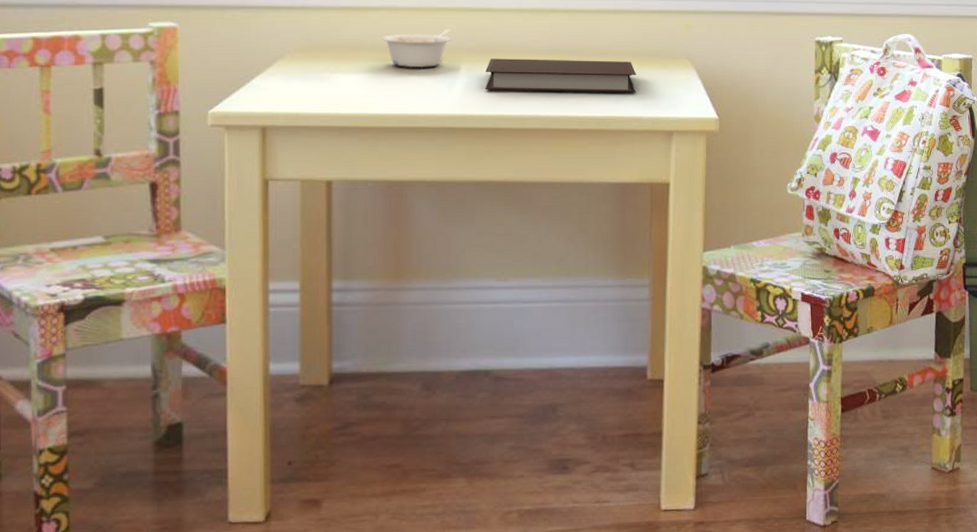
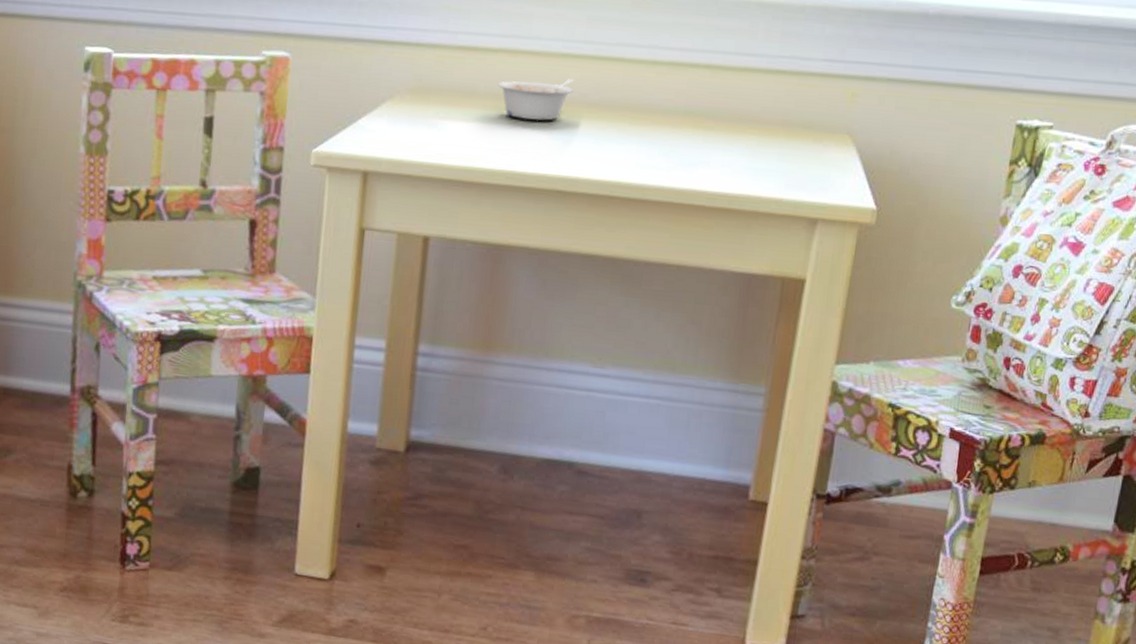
notebook: present [485,58,637,93] -> none [605,116,784,170]

